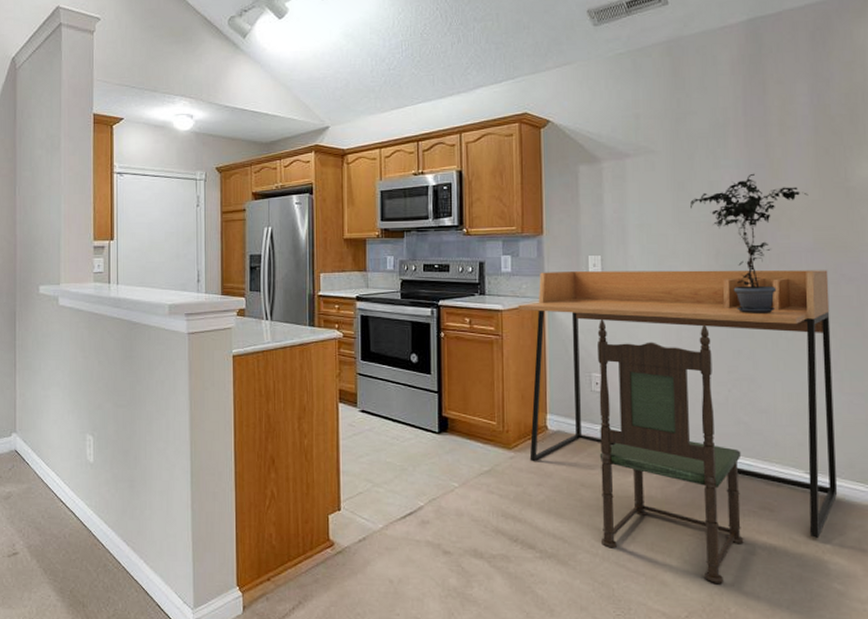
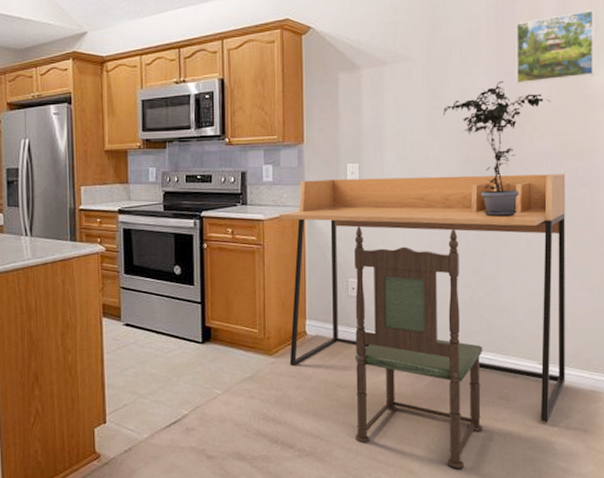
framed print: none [766,102,856,178] -> present [516,10,595,85]

